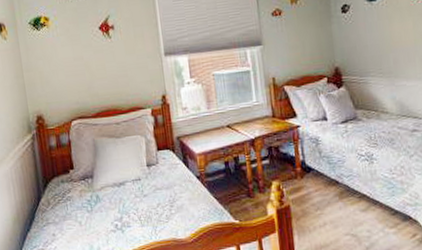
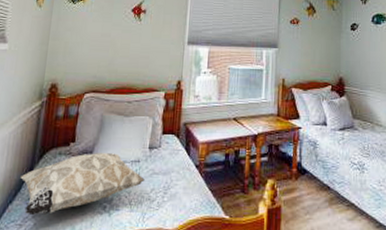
decorative pillow: none [31,174,149,240] -> present [20,153,145,216]

